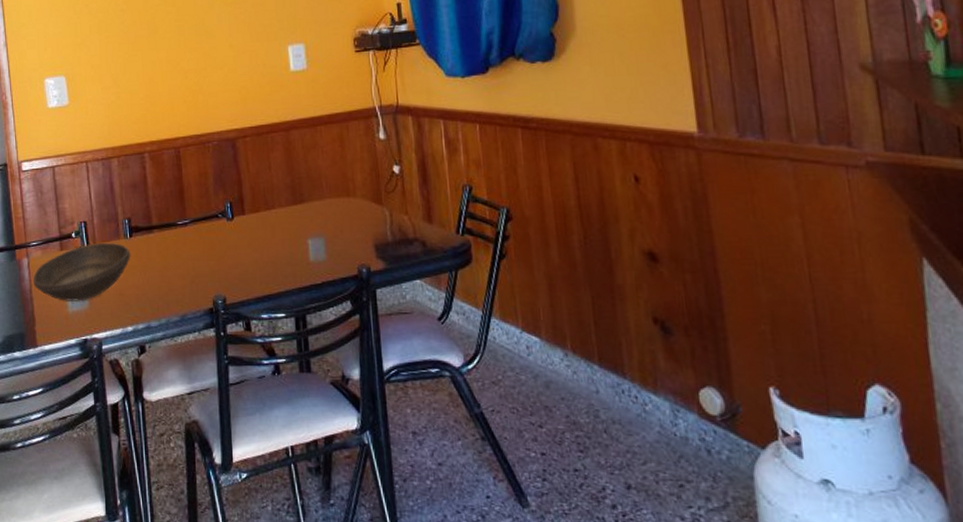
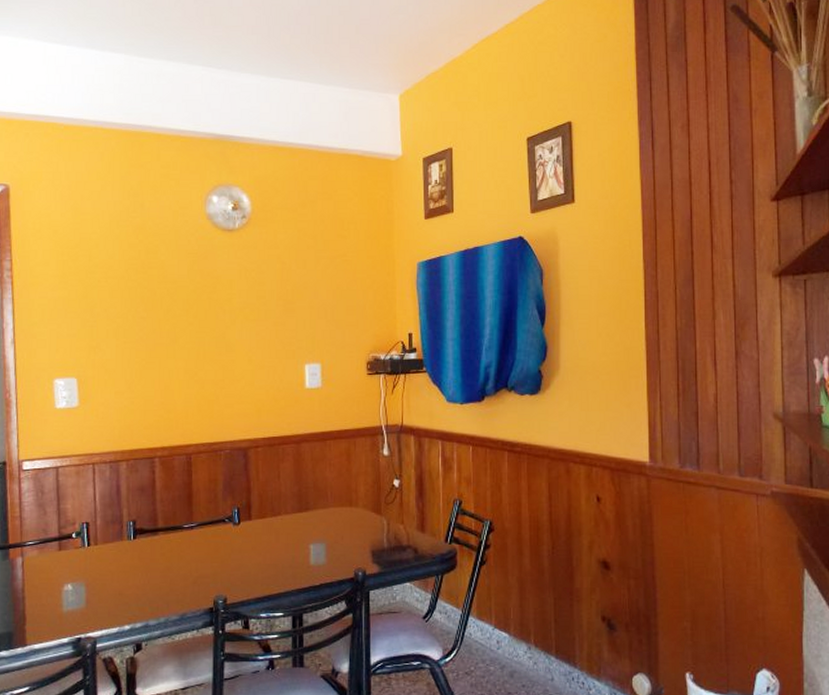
bowl: present [33,243,131,301] -> none [27,544,134,601]

